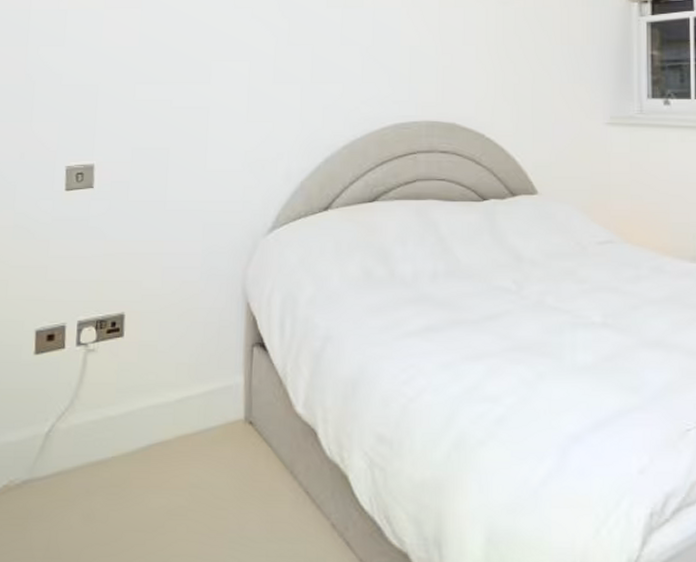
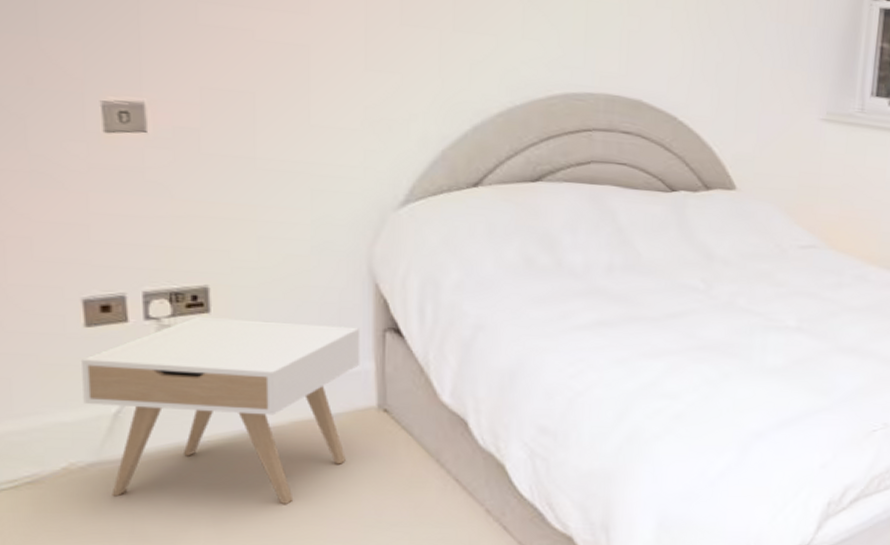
nightstand: none [26,340,234,519] -> present [82,316,361,504]

